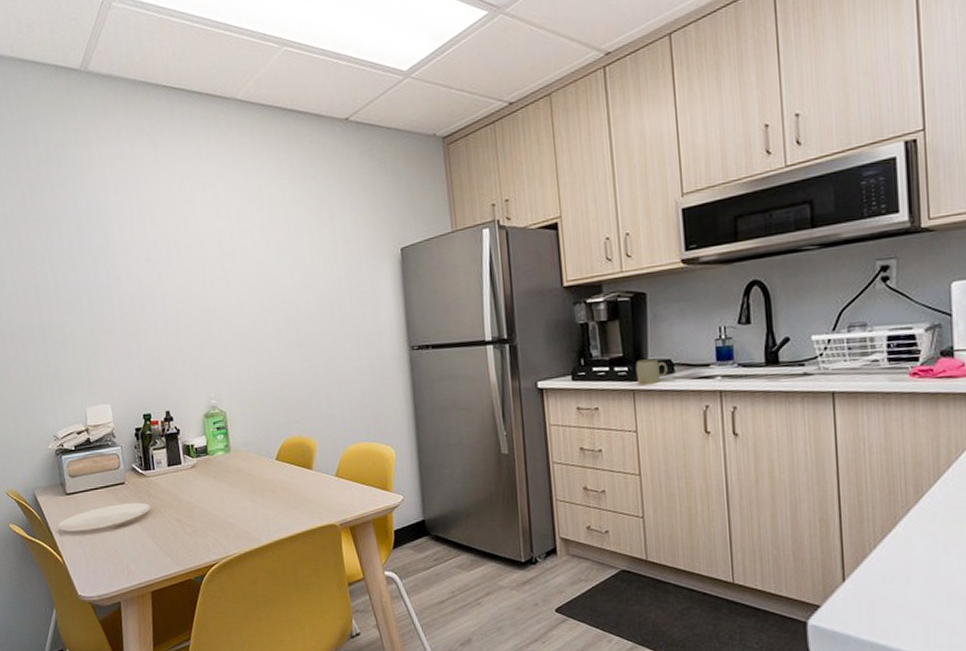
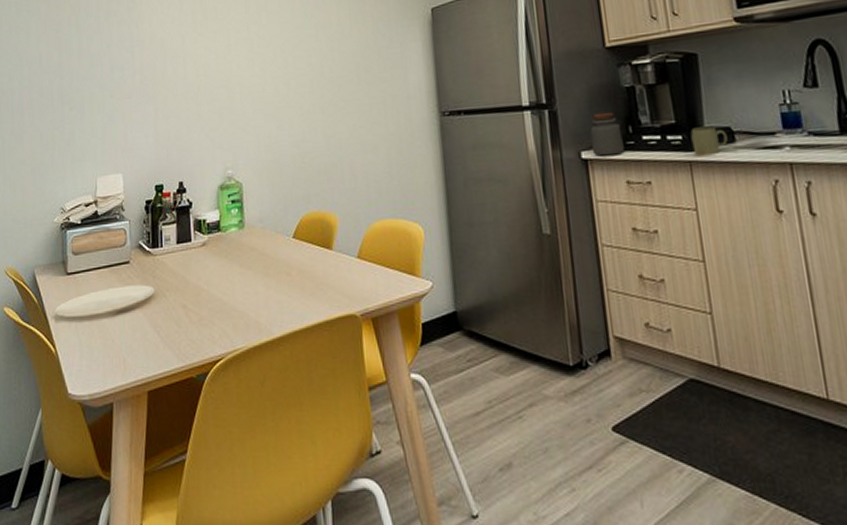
jar: none [546,346,576,386] -> present [590,111,625,157]

